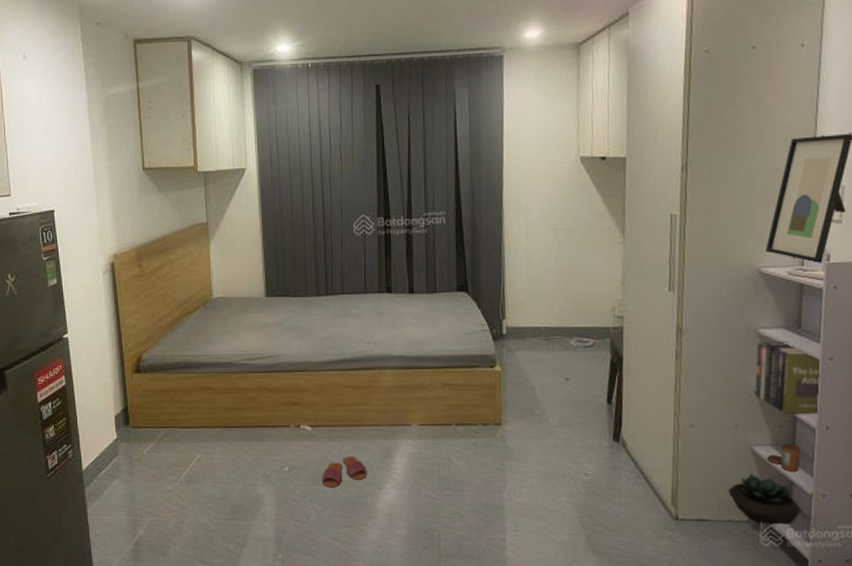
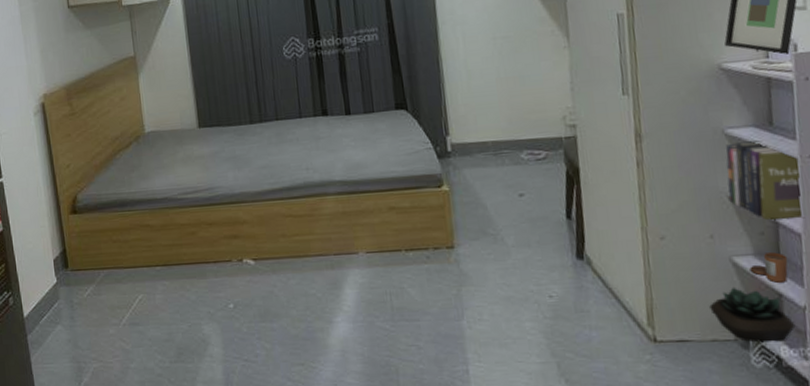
slippers: present [321,455,367,488] -> none [268,288,316,324]

